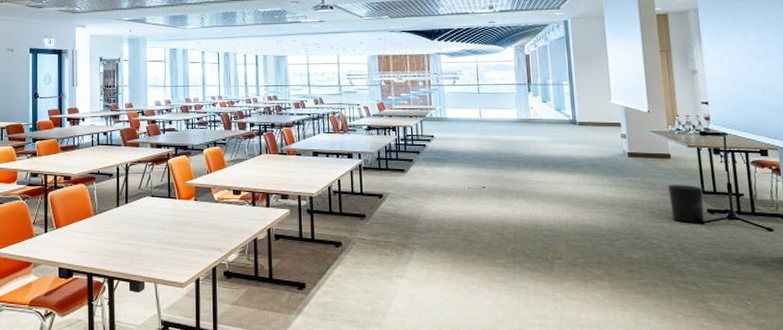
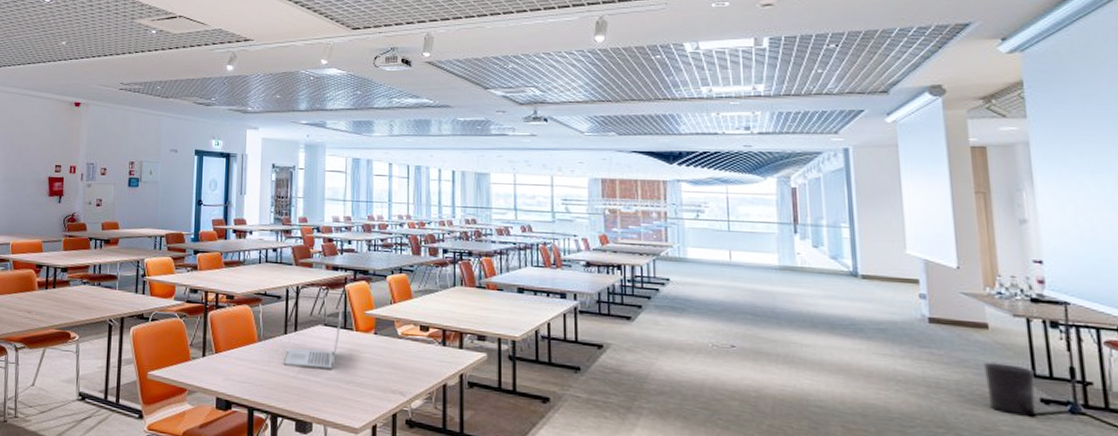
laptop: none [118,182,166,234] -> present [284,310,342,369]

